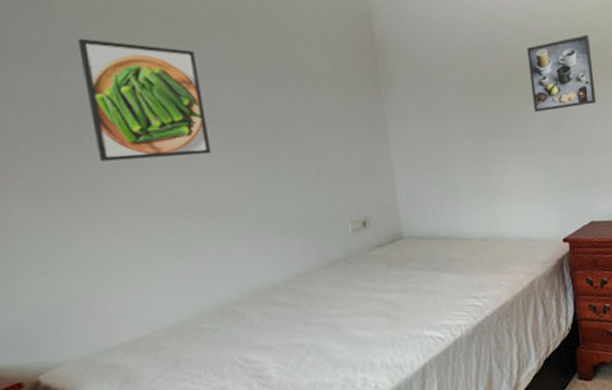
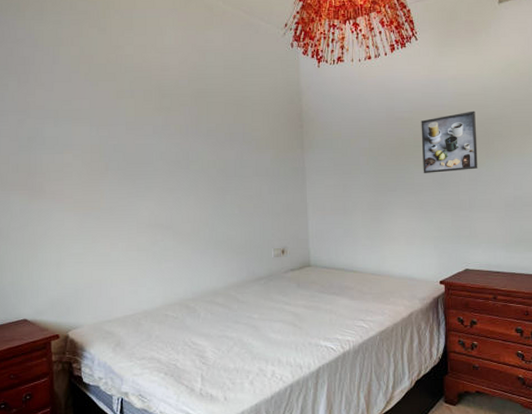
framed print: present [77,38,211,162] -> none [111,107,184,191]

